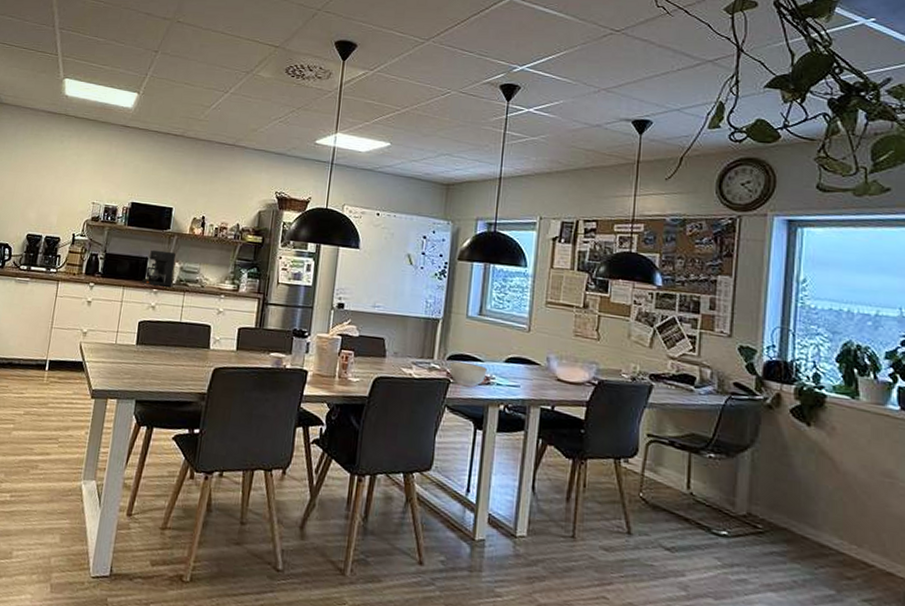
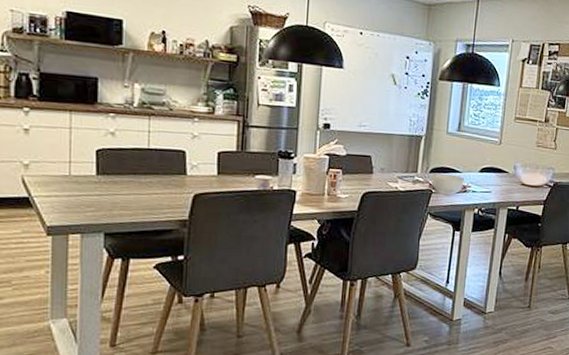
coffee maker: present [142,249,176,287] -> none [94,68,134,111]

